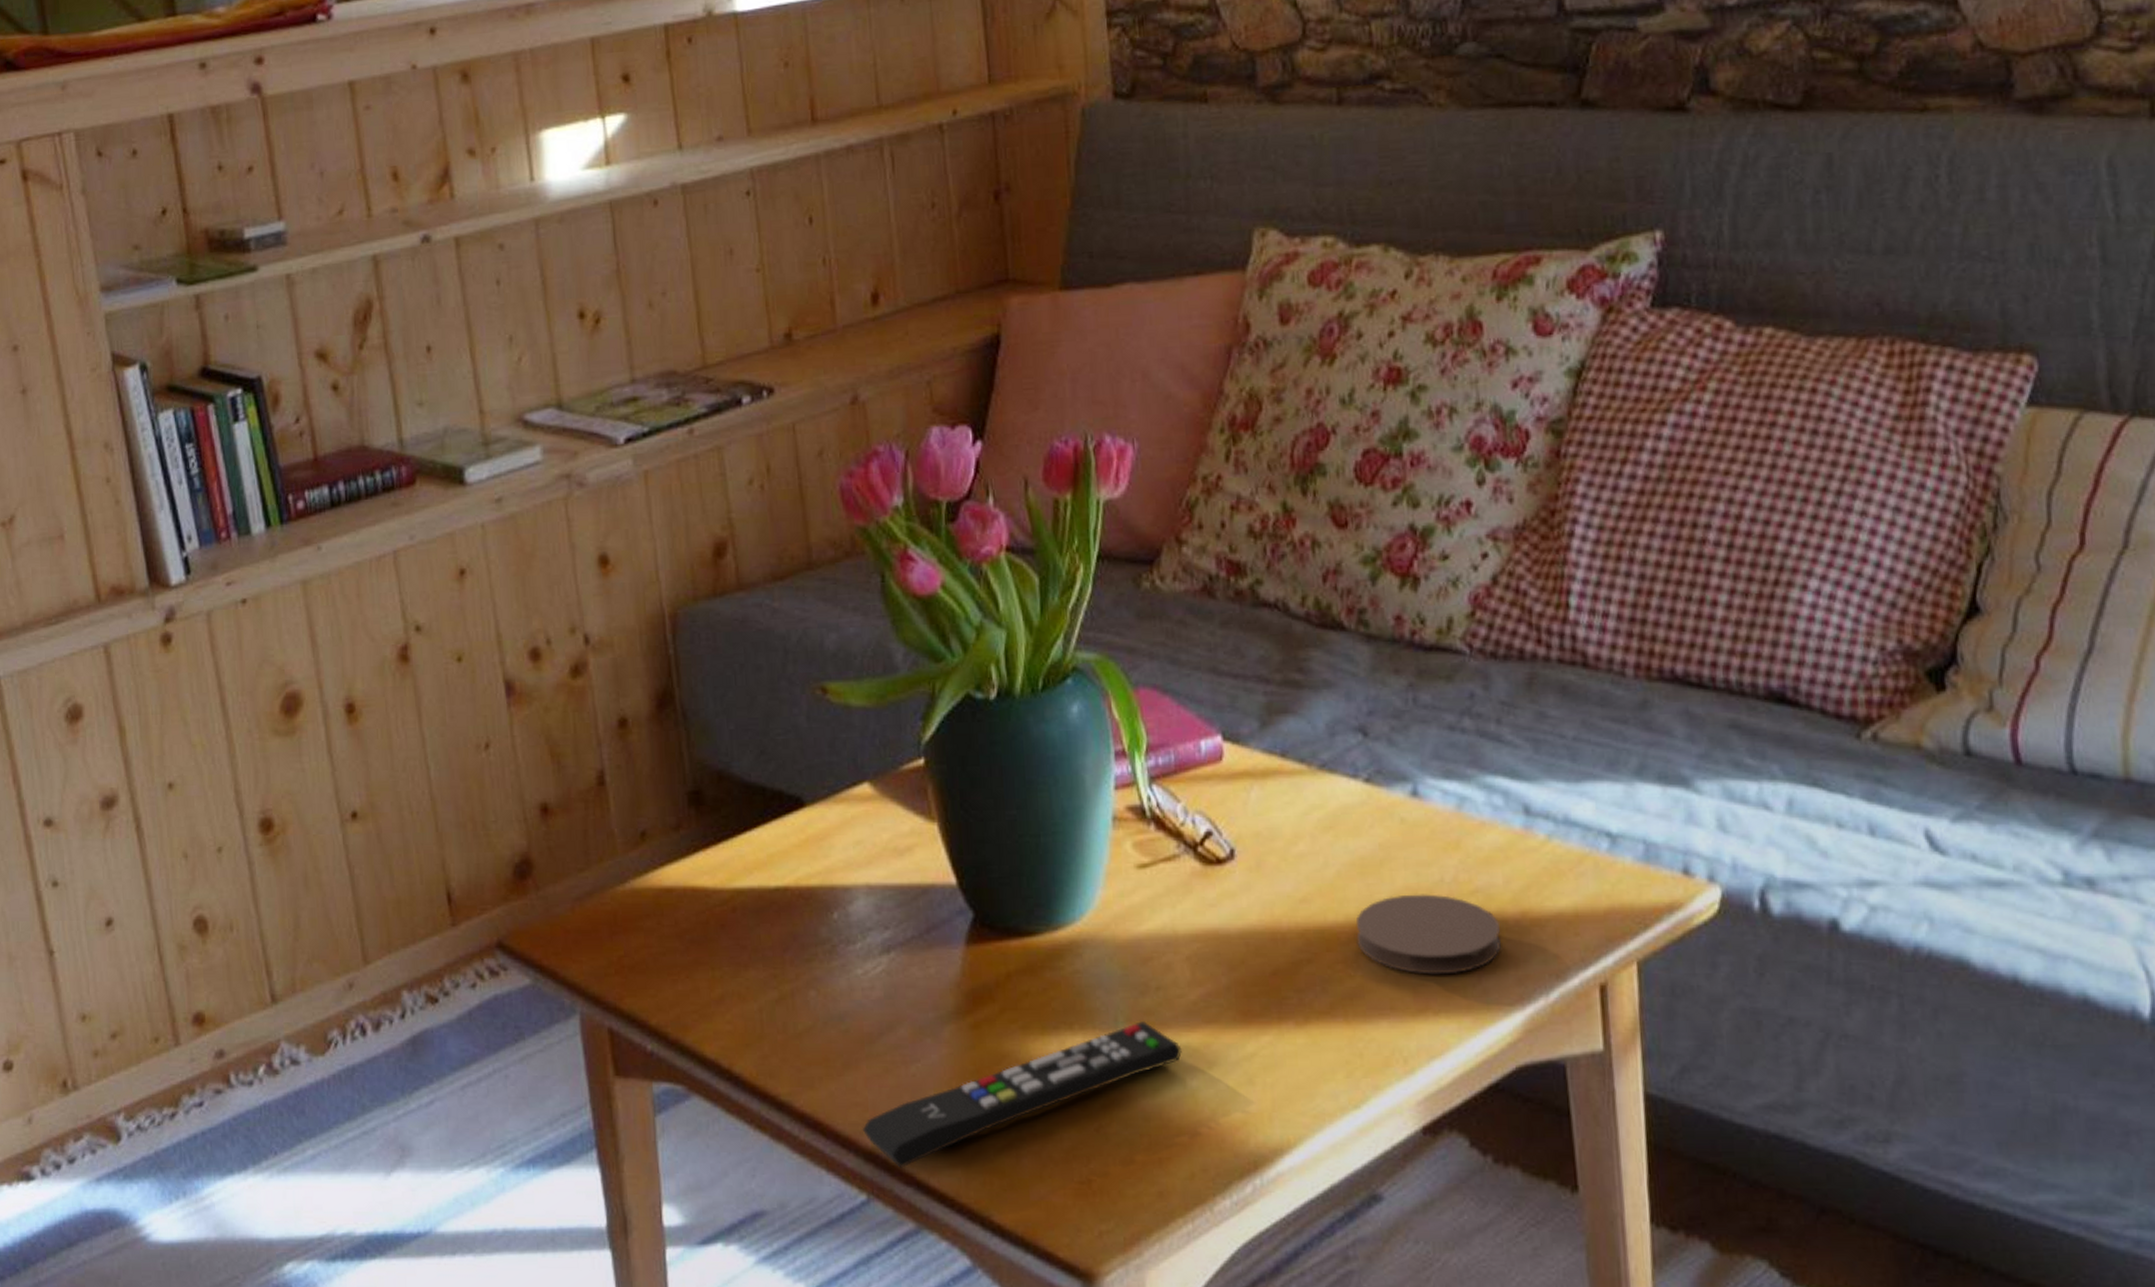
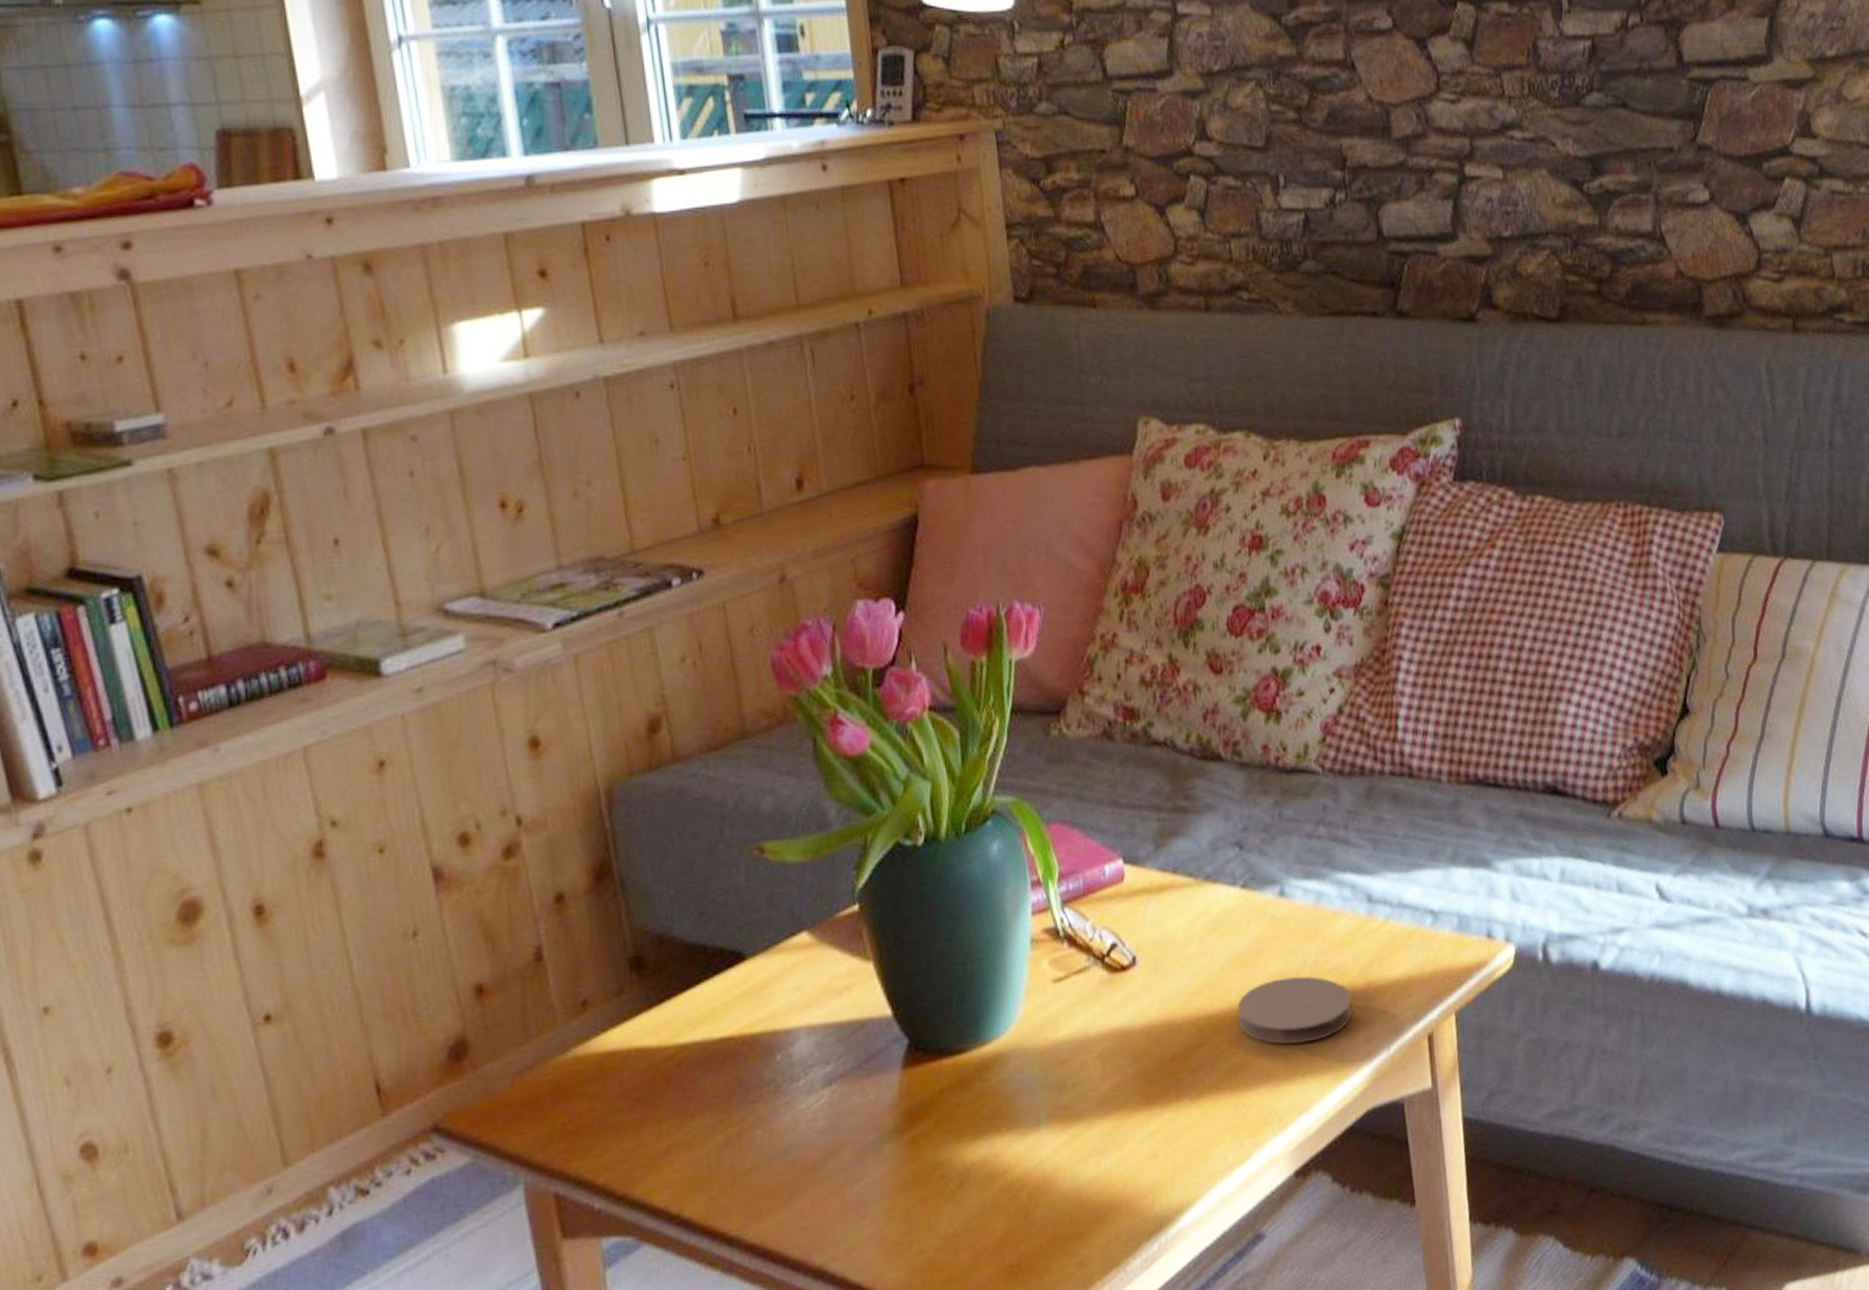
remote control: present [862,1021,1182,1168] -> none [810,1116,1096,1280]

